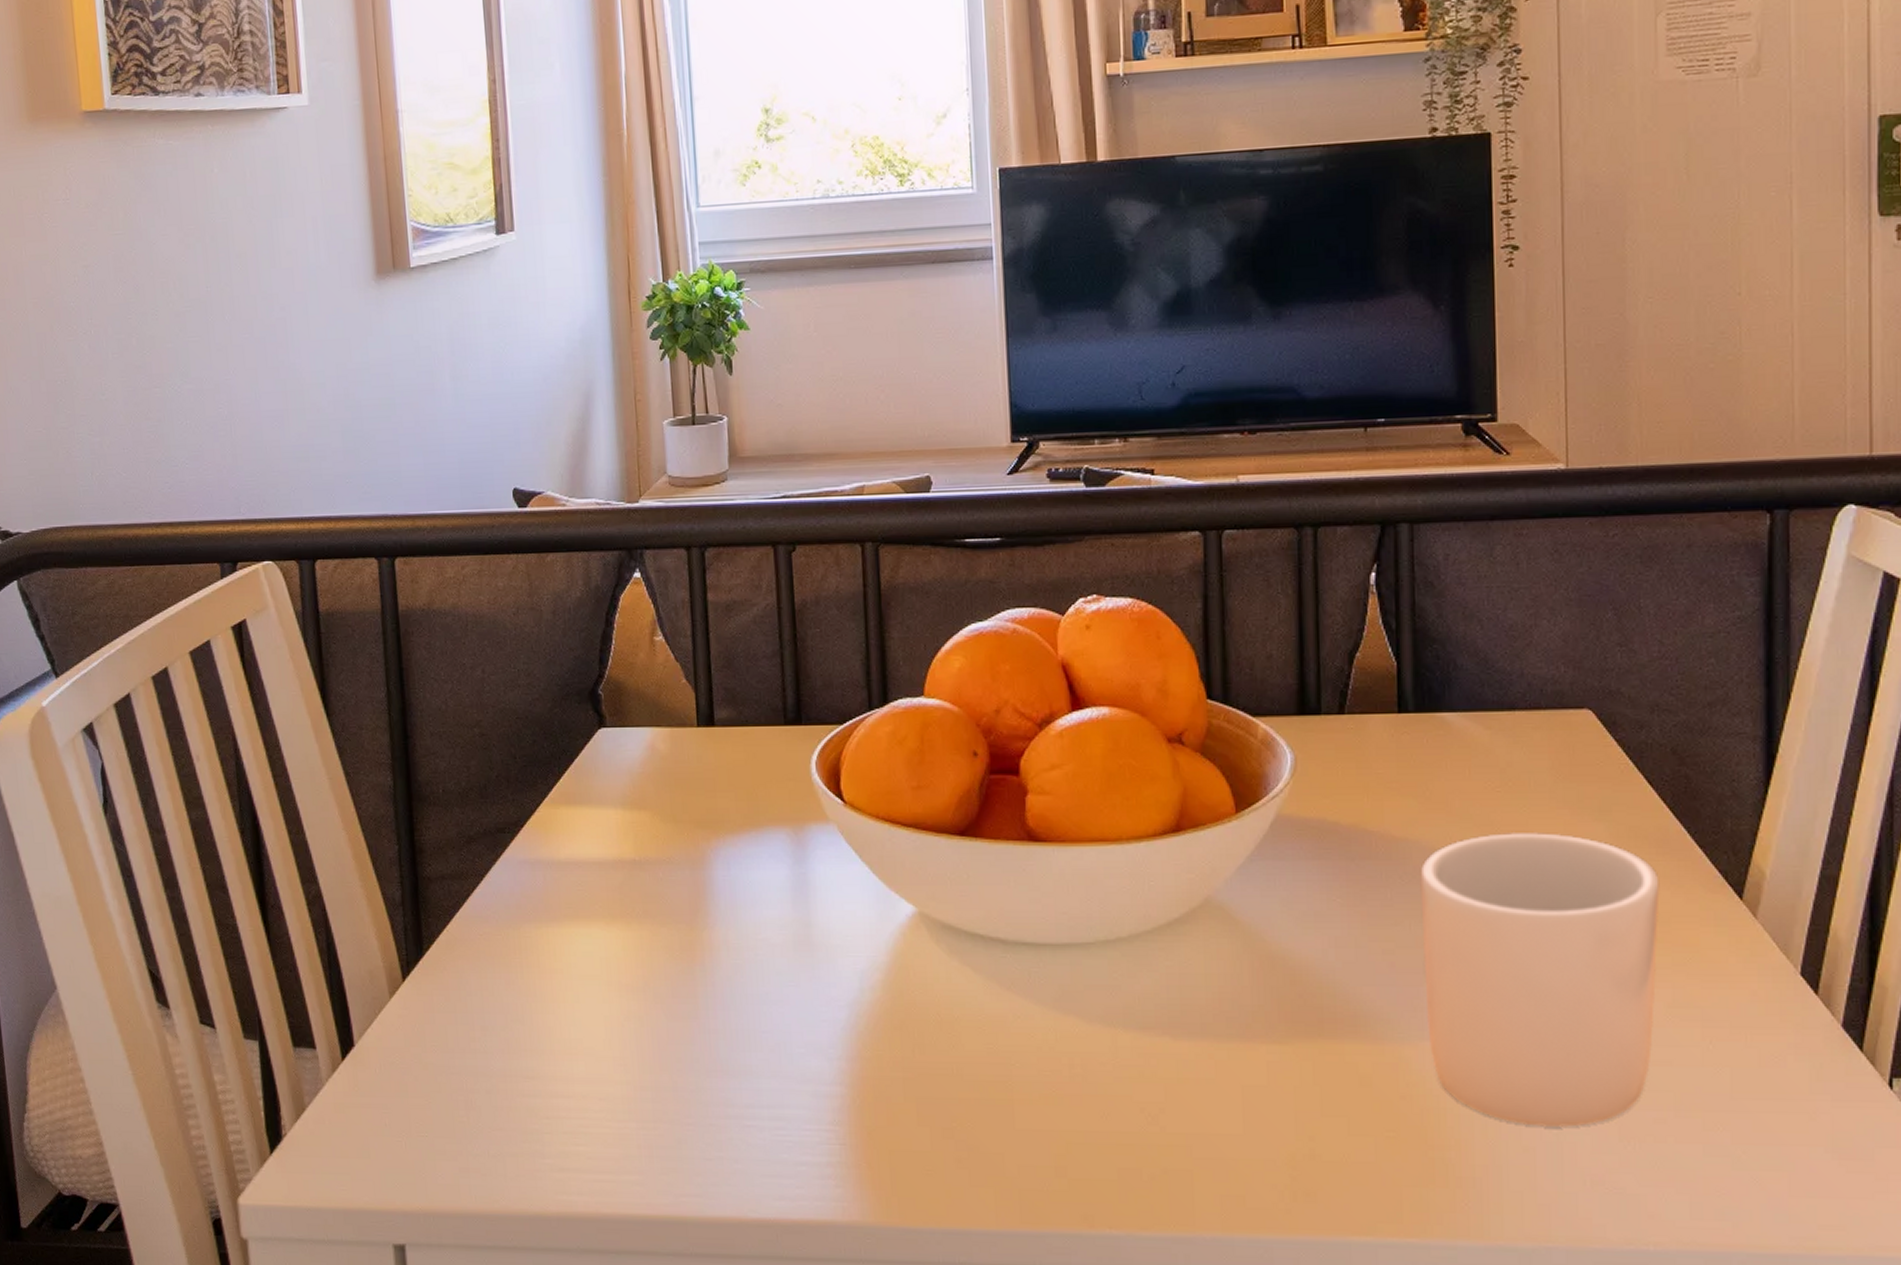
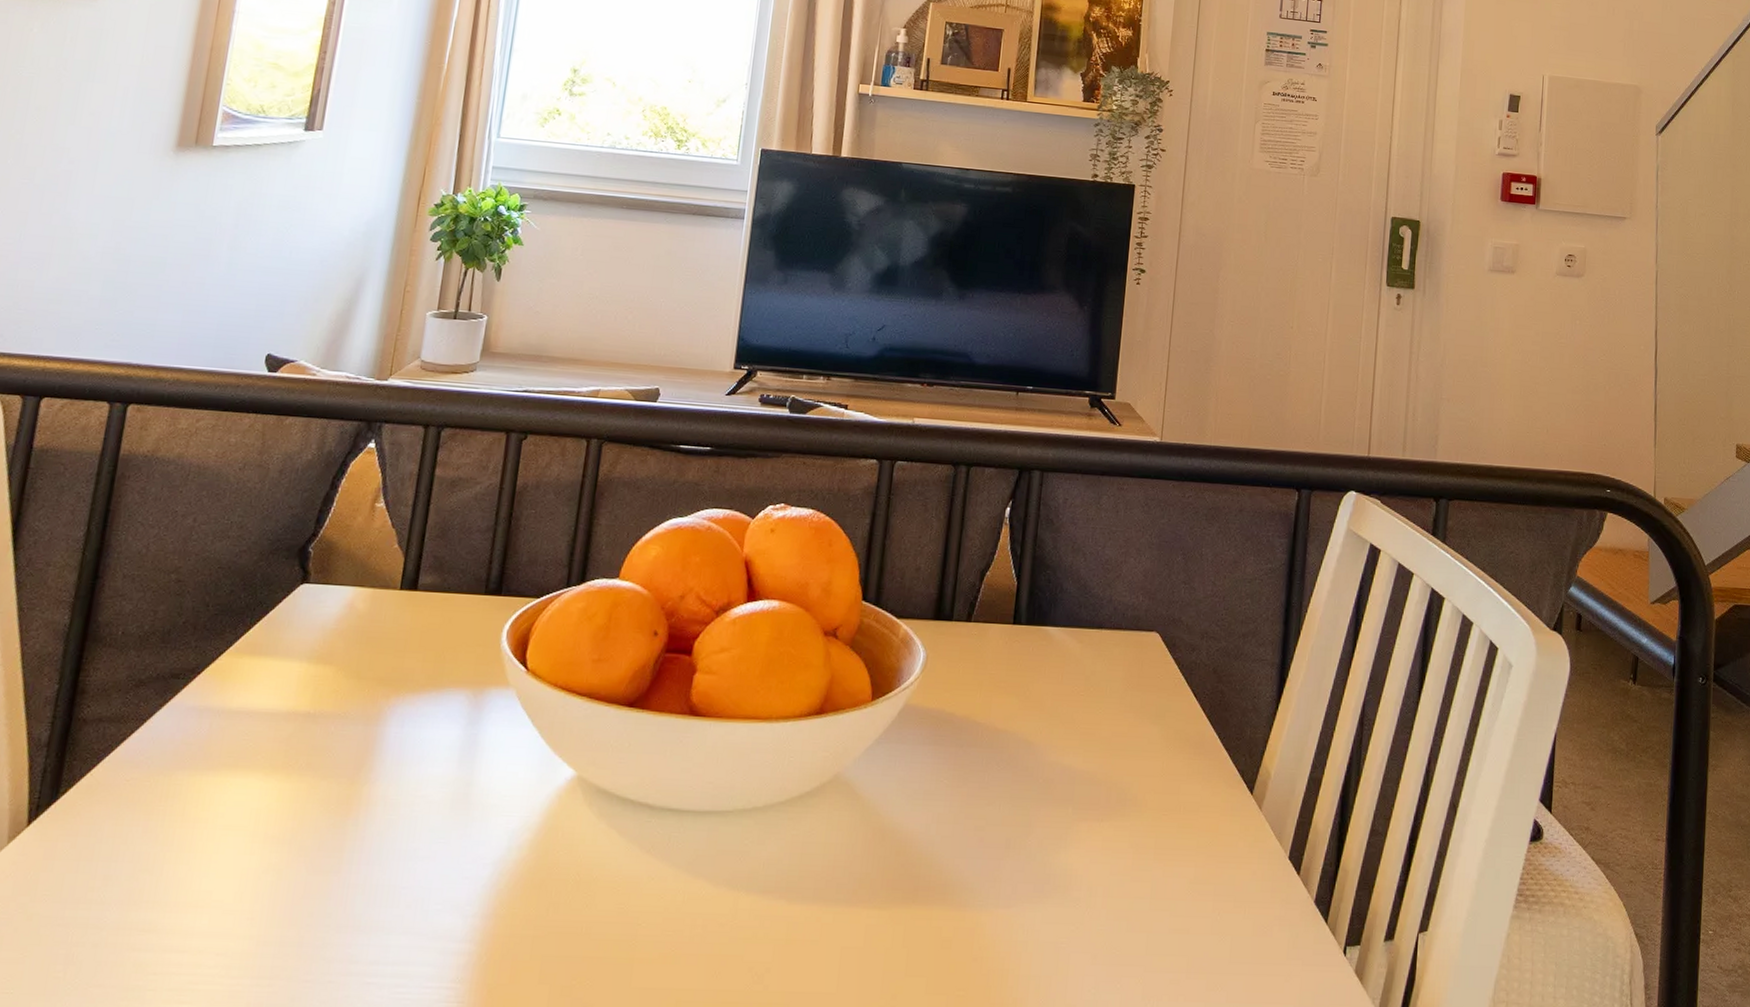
mug: present [1420,831,1660,1127] -> none [1002,729,1194,987]

